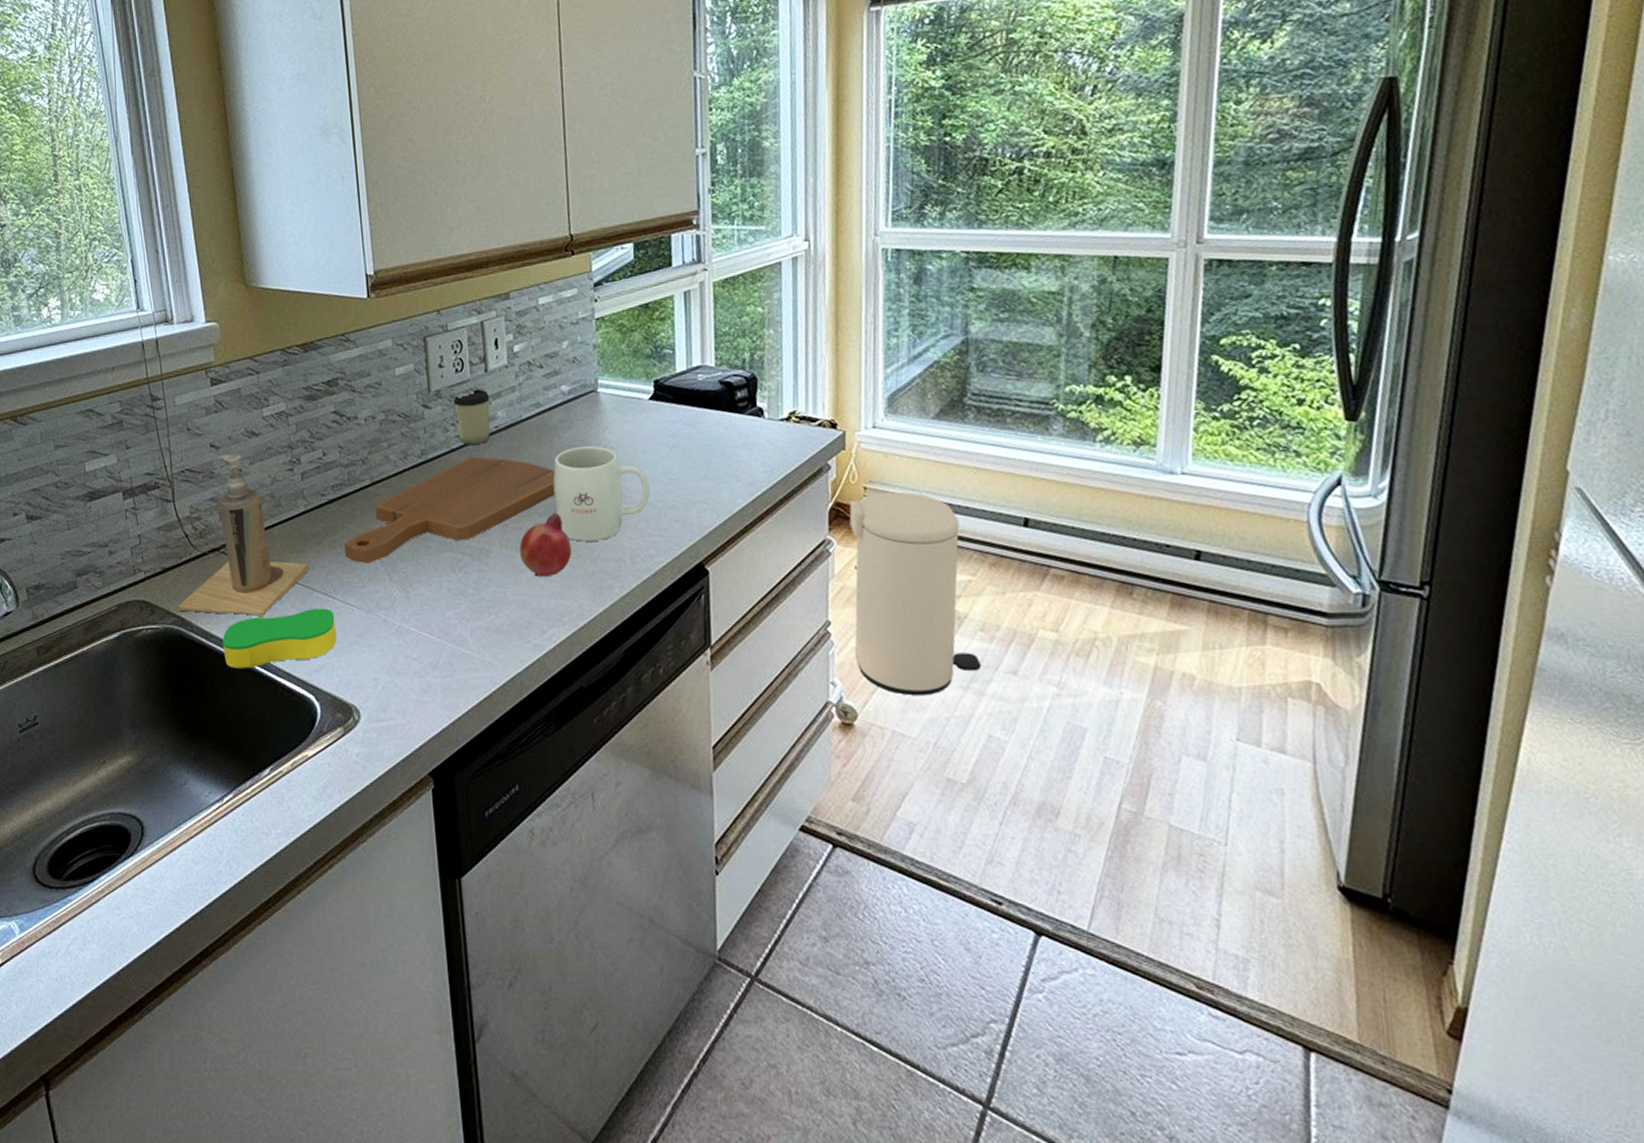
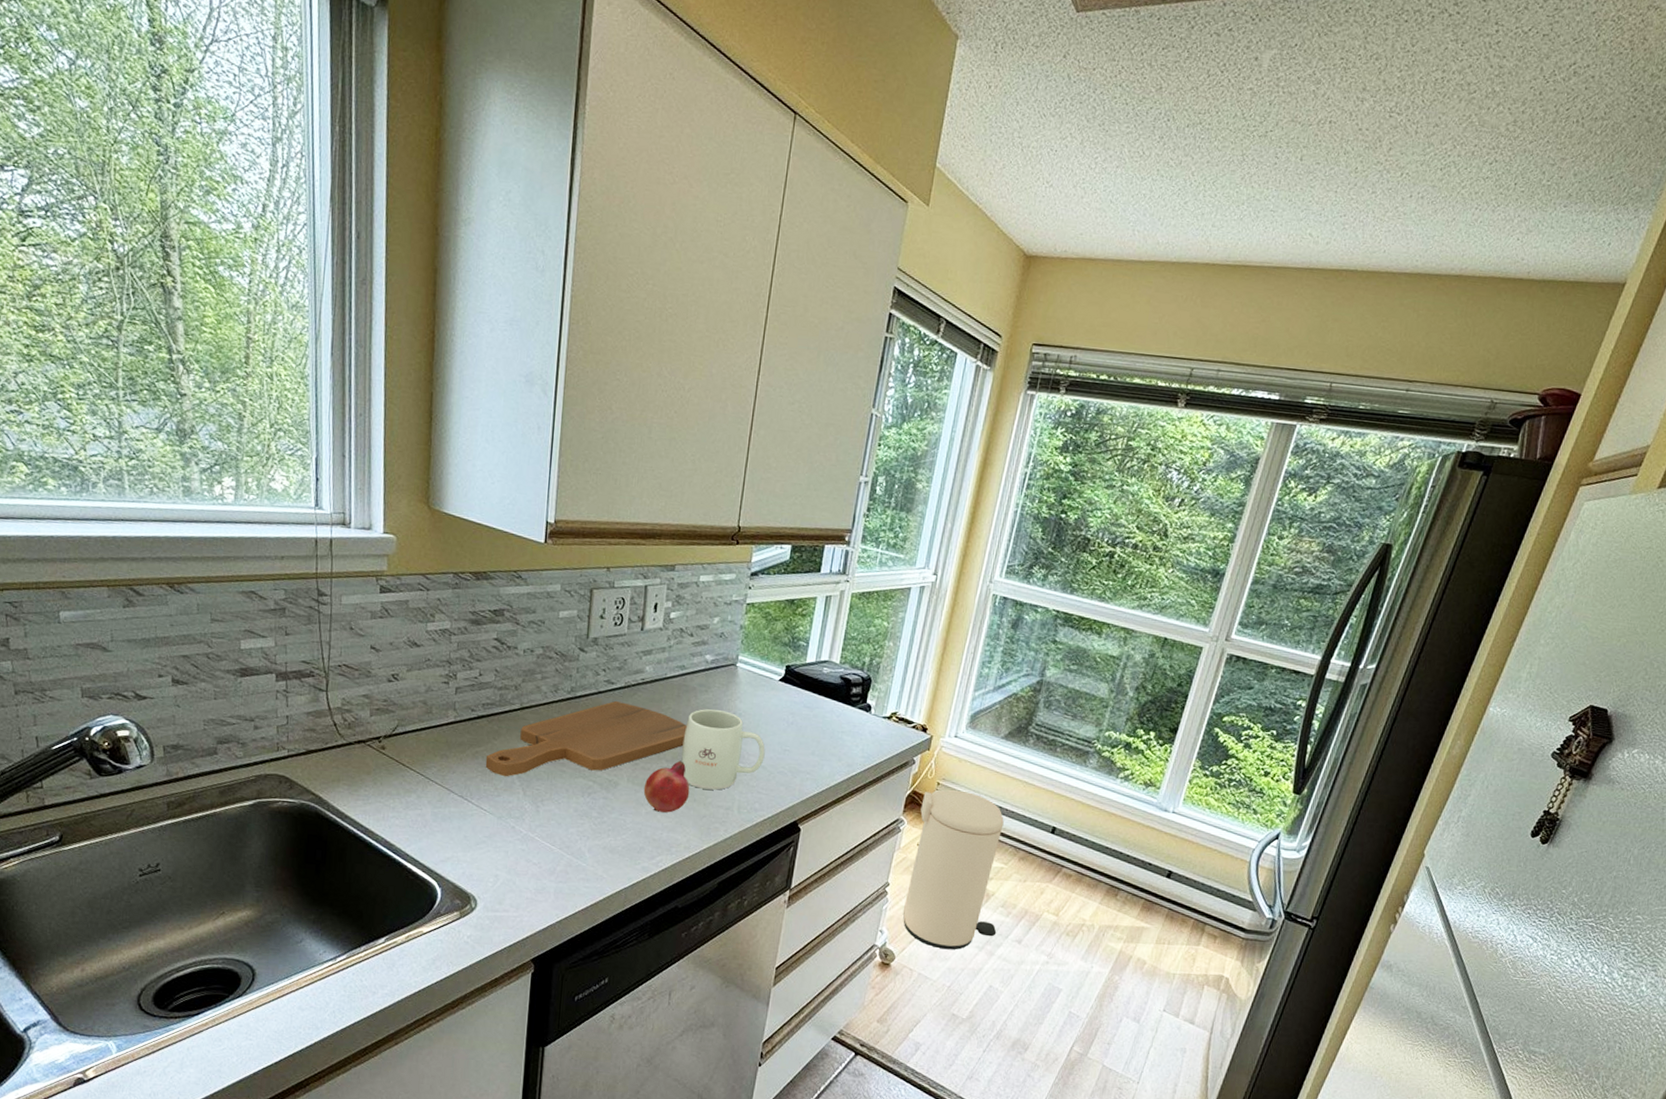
soap dispenser: present [177,453,310,616] -> none [316,657,450,807]
sponge: present [222,608,337,670] -> none [356,806,467,851]
cup: present [452,389,491,445] -> none [607,644,642,691]

